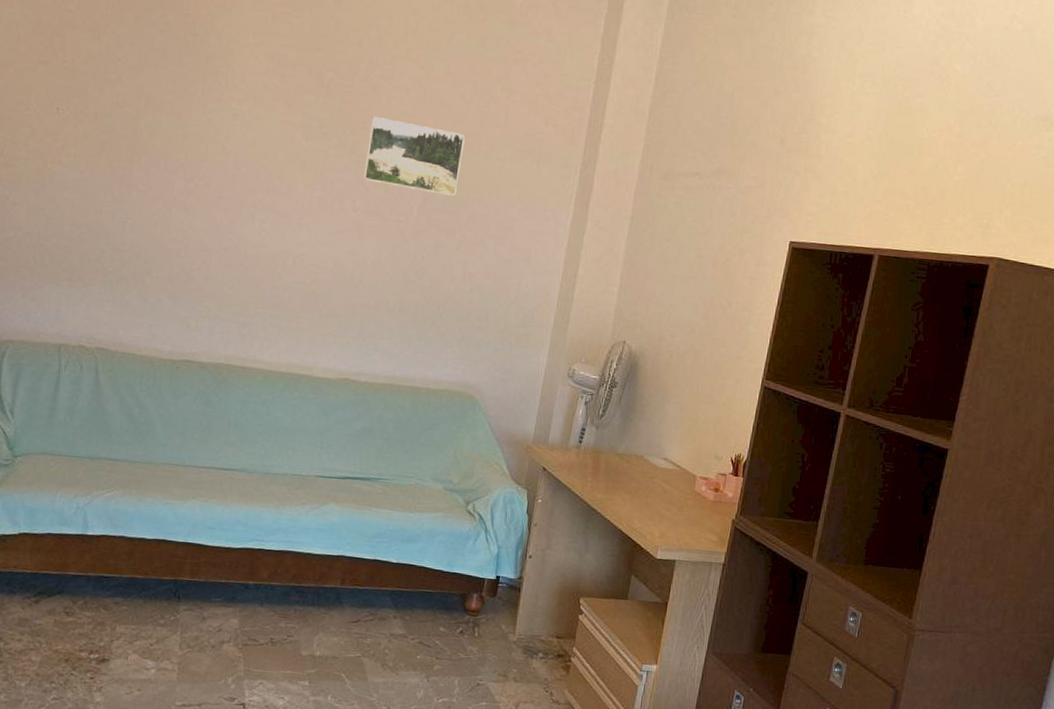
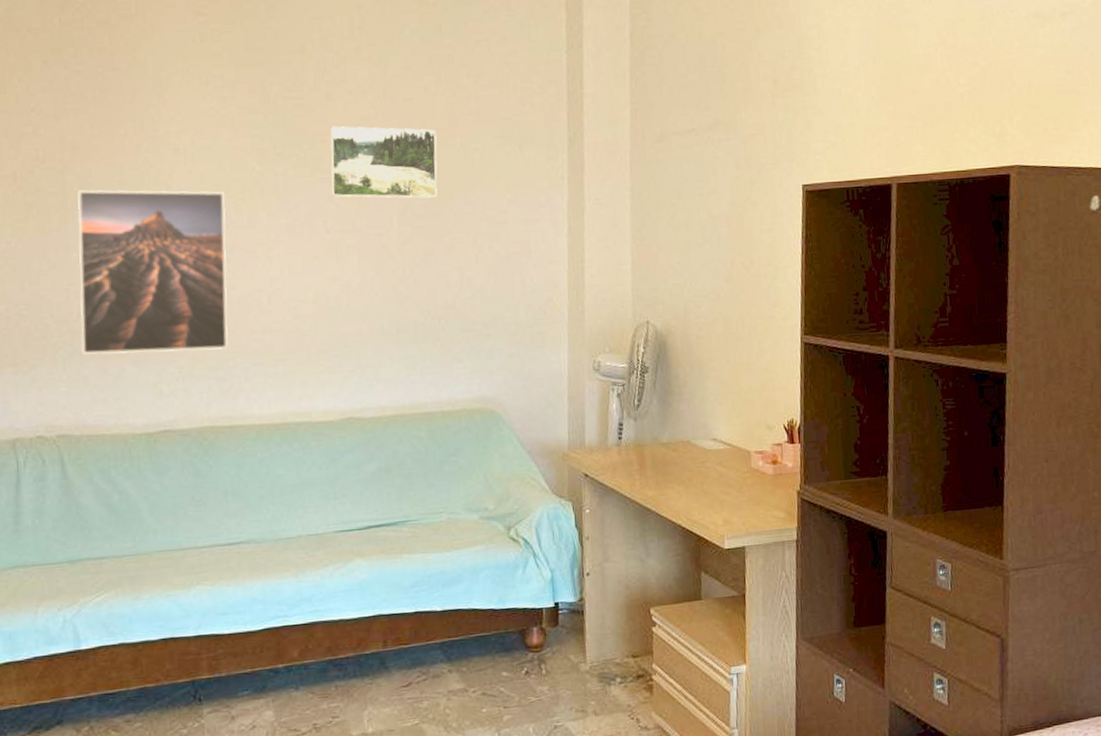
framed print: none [128,137,270,298] -> present [77,190,229,354]

